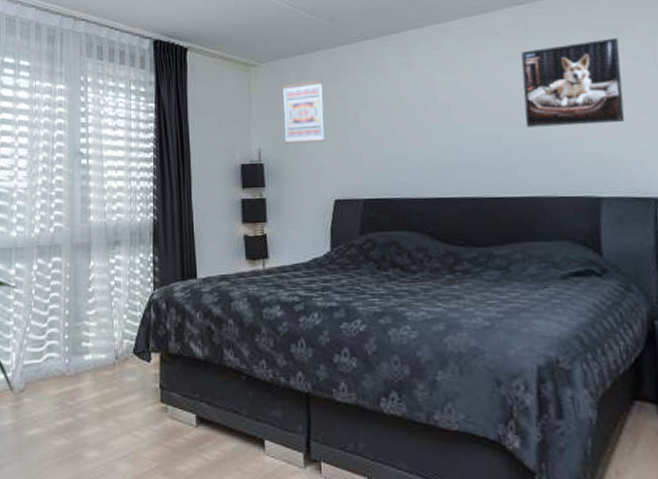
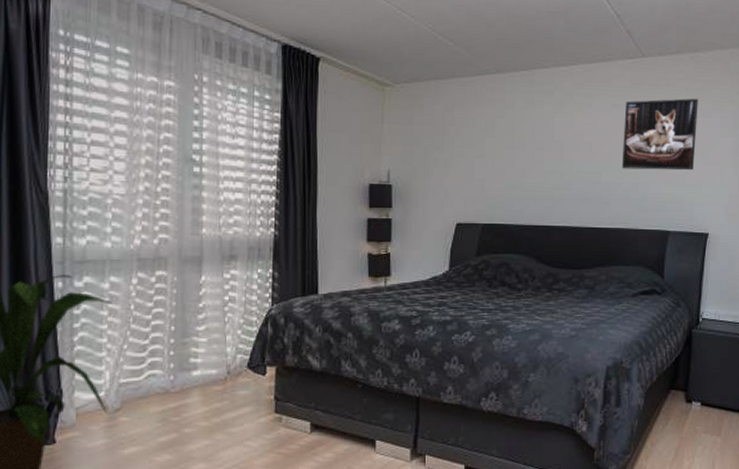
wall art: present [283,80,326,144] -> none [414,107,455,168]

